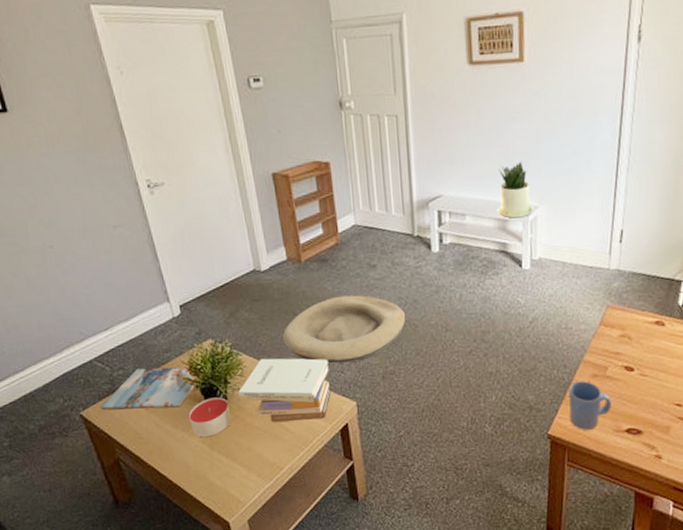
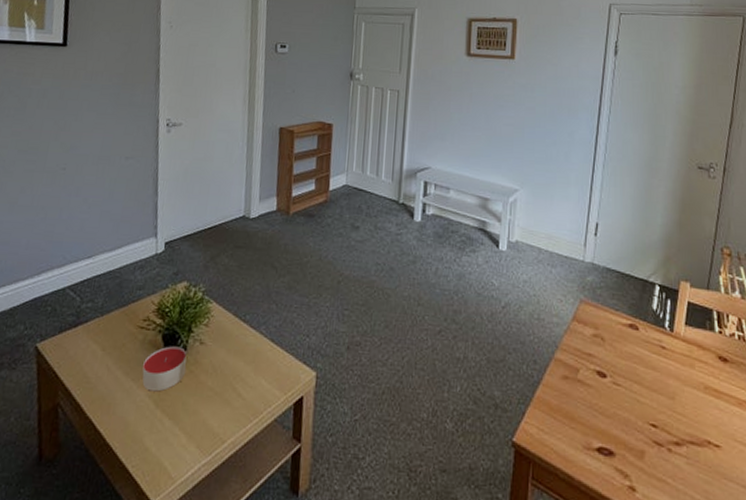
magazine: present [100,367,194,409] -> none [58,303,159,353]
books: present [238,358,331,422] -> none [199,309,296,387]
dog bed: present [282,295,406,364] -> none [256,253,380,326]
planter: present [497,161,533,219] -> none [481,145,514,199]
mug: present [569,381,612,430] -> none [537,381,582,443]

